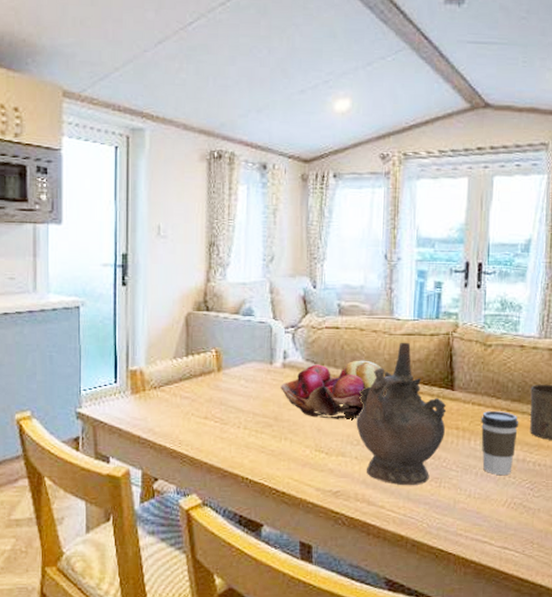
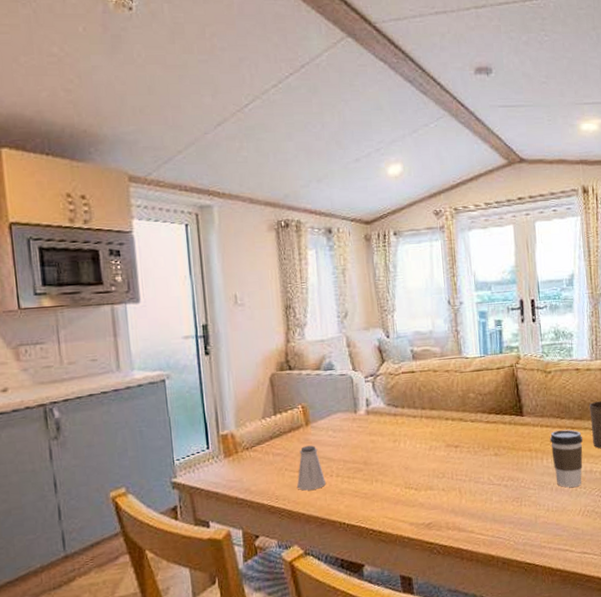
saltshaker: none [202,393,232,439] -> present [297,445,325,491]
fruit basket: present [281,360,387,419] -> none [367,398,464,458]
ceremonial vessel: present [356,342,447,485] -> none [439,377,520,509]

